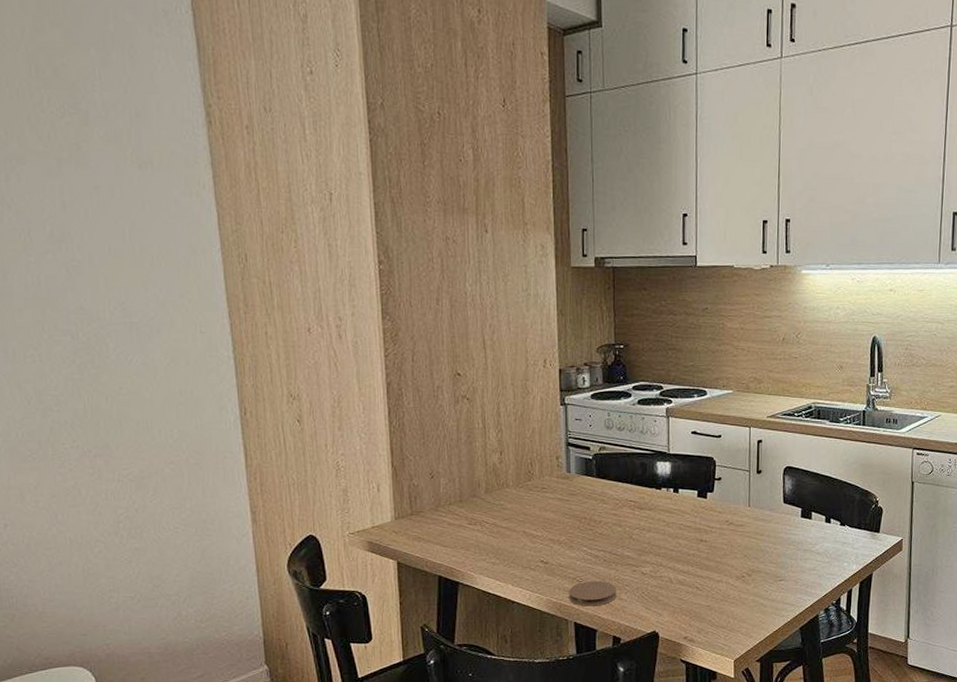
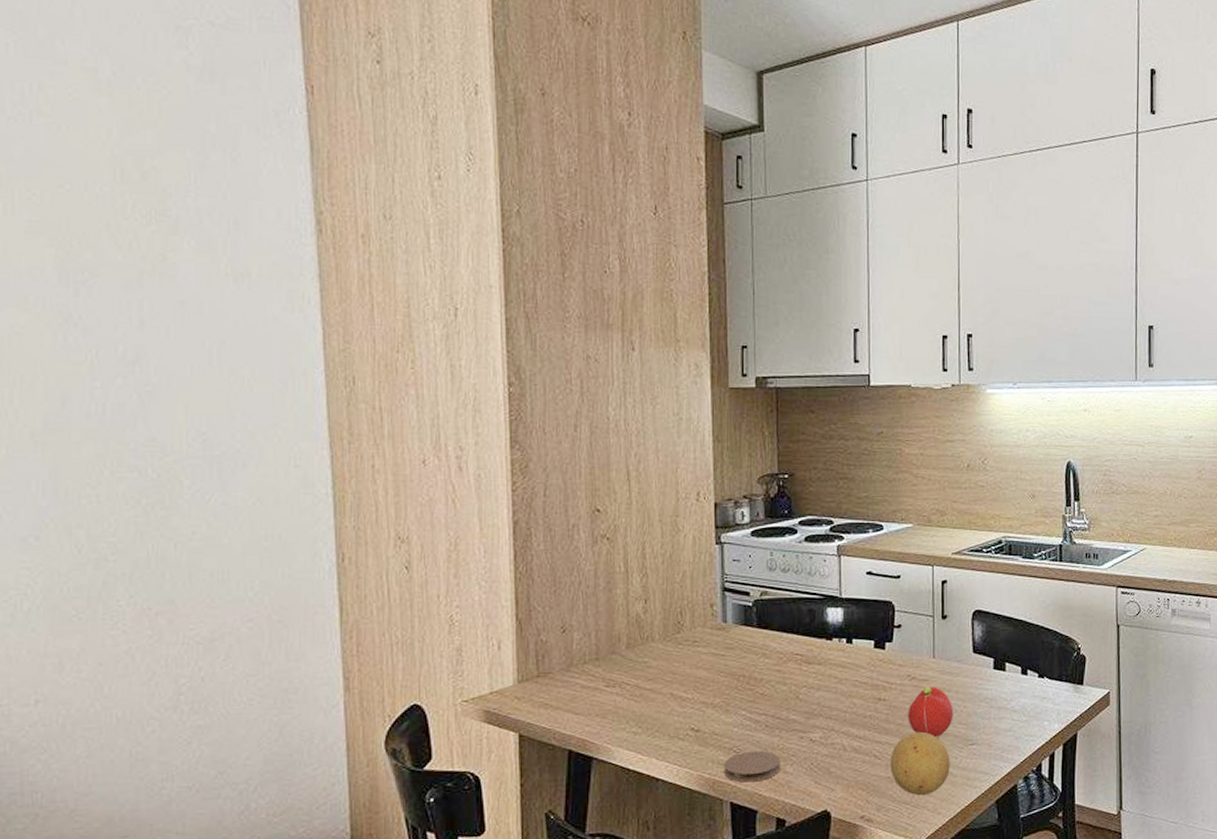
fruit: none [710,568,762,622] -> present [890,731,950,796]
fruit: none [725,530,765,574] -> present [907,686,954,738]

